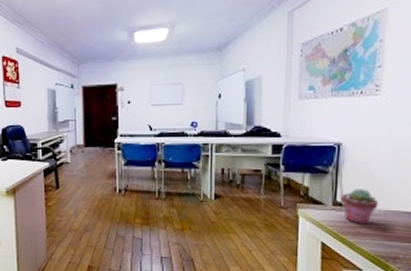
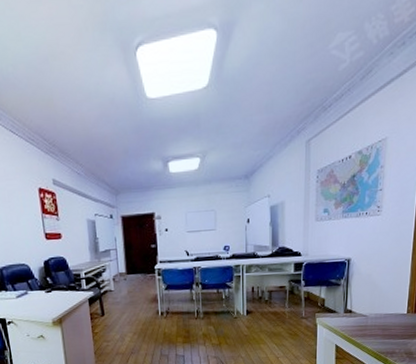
potted succulent: present [341,189,379,225] -> none [350,297,380,327]

